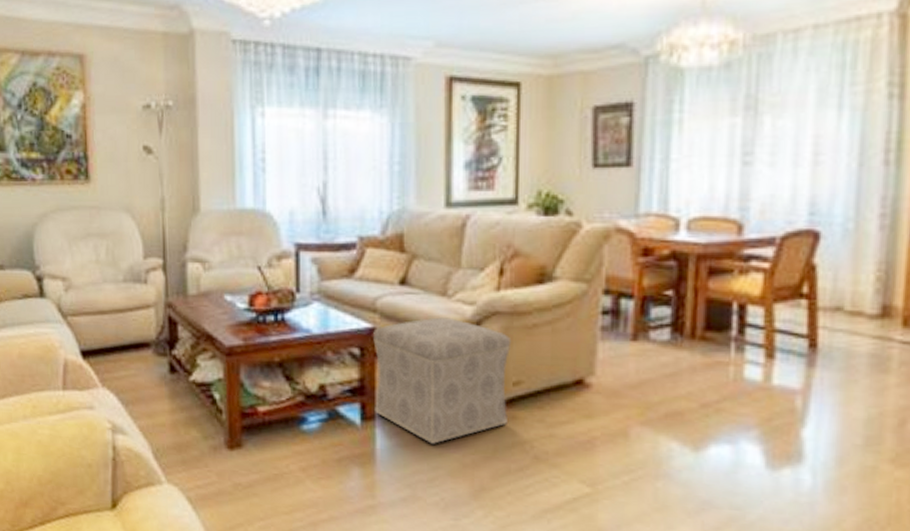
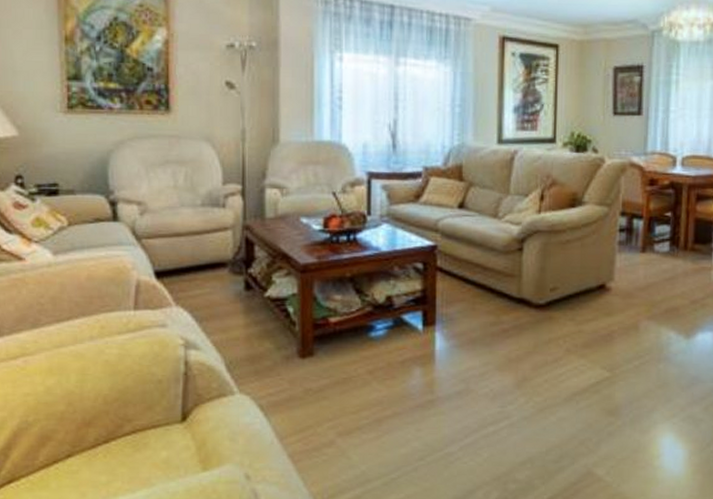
ottoman: present [373,317,512,444] -> none [435,235,550,343]

